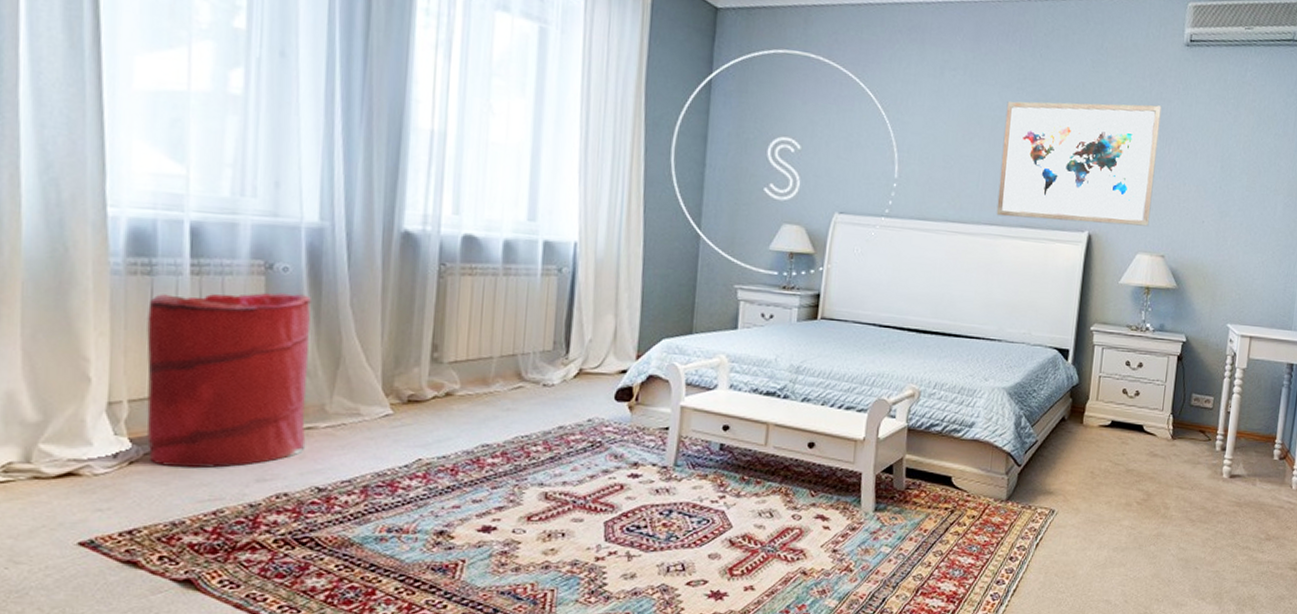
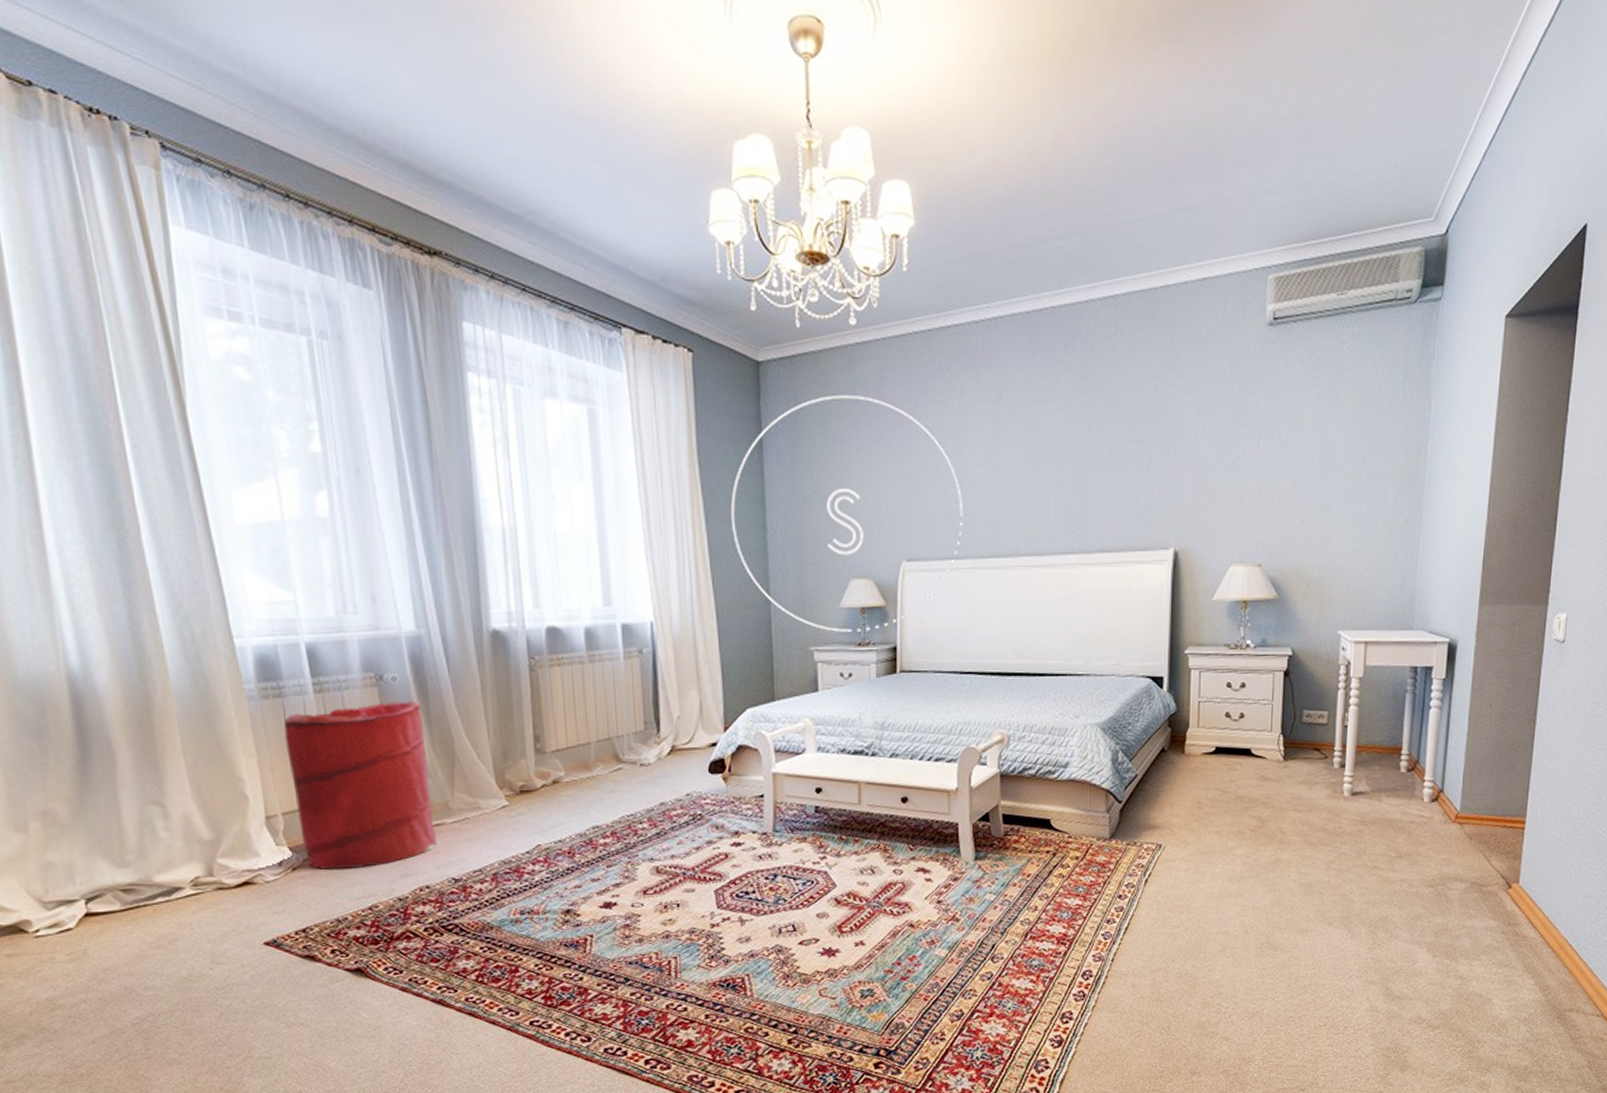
wall art: present [996,101,1162,227] -> none [1072,398,1246,543]

